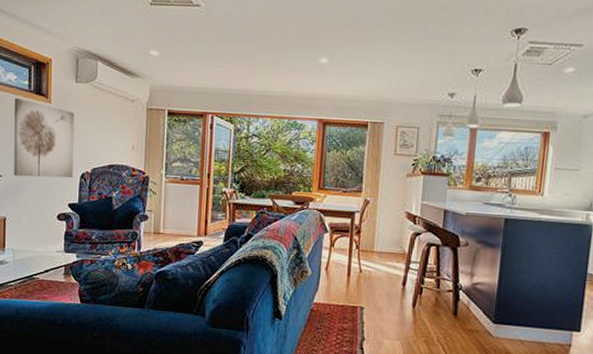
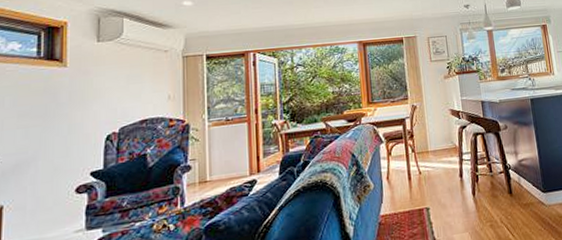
wall art: present [14,98,74,179] -> none [15,67,96,154]

